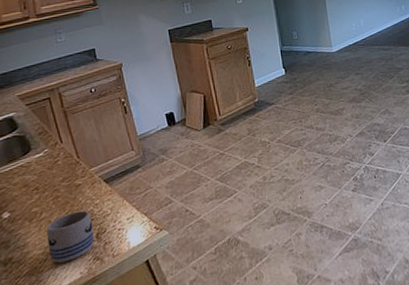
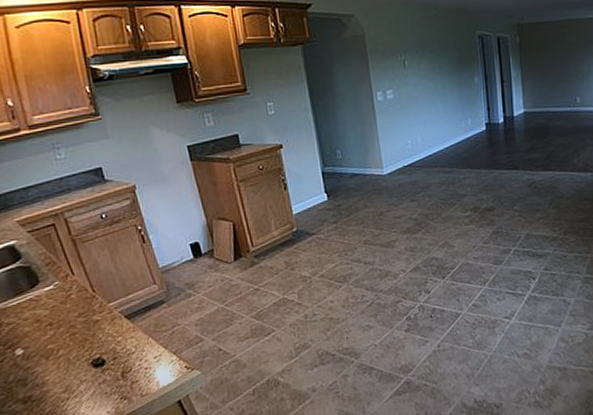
mug: present [46,210,94,263] -> none [66,348,119,402]

